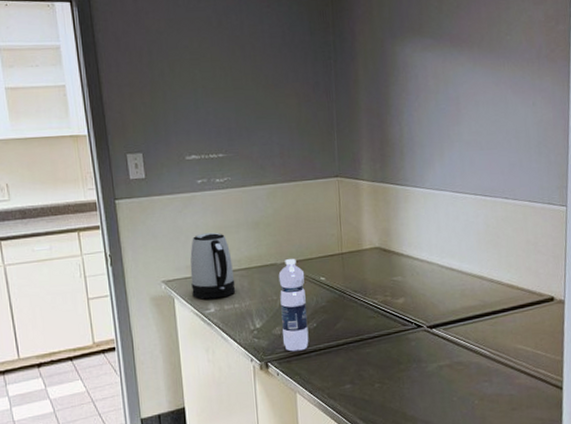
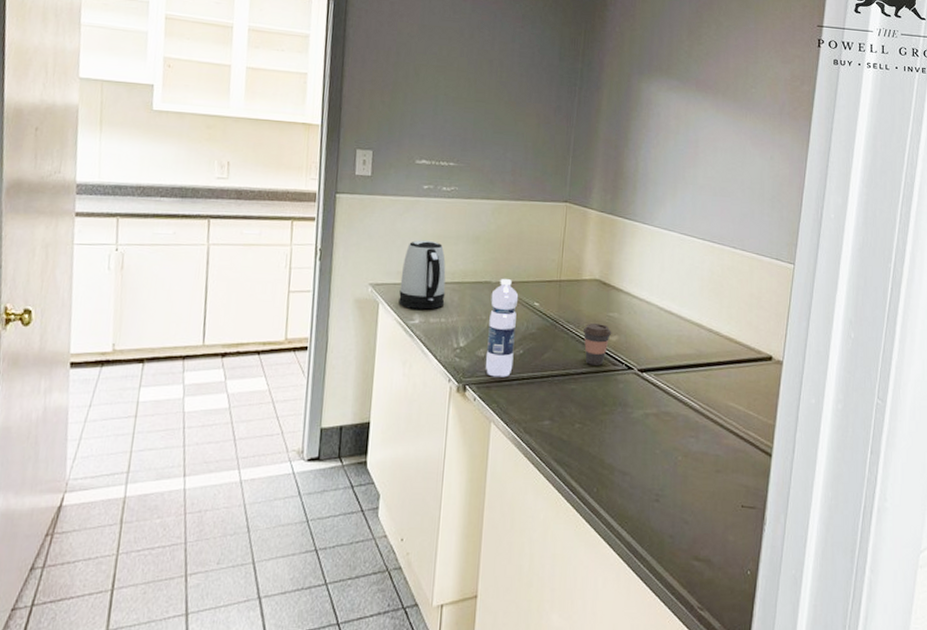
coffee cup: none [370,289,398,329] -> present [582,323,612,365]

